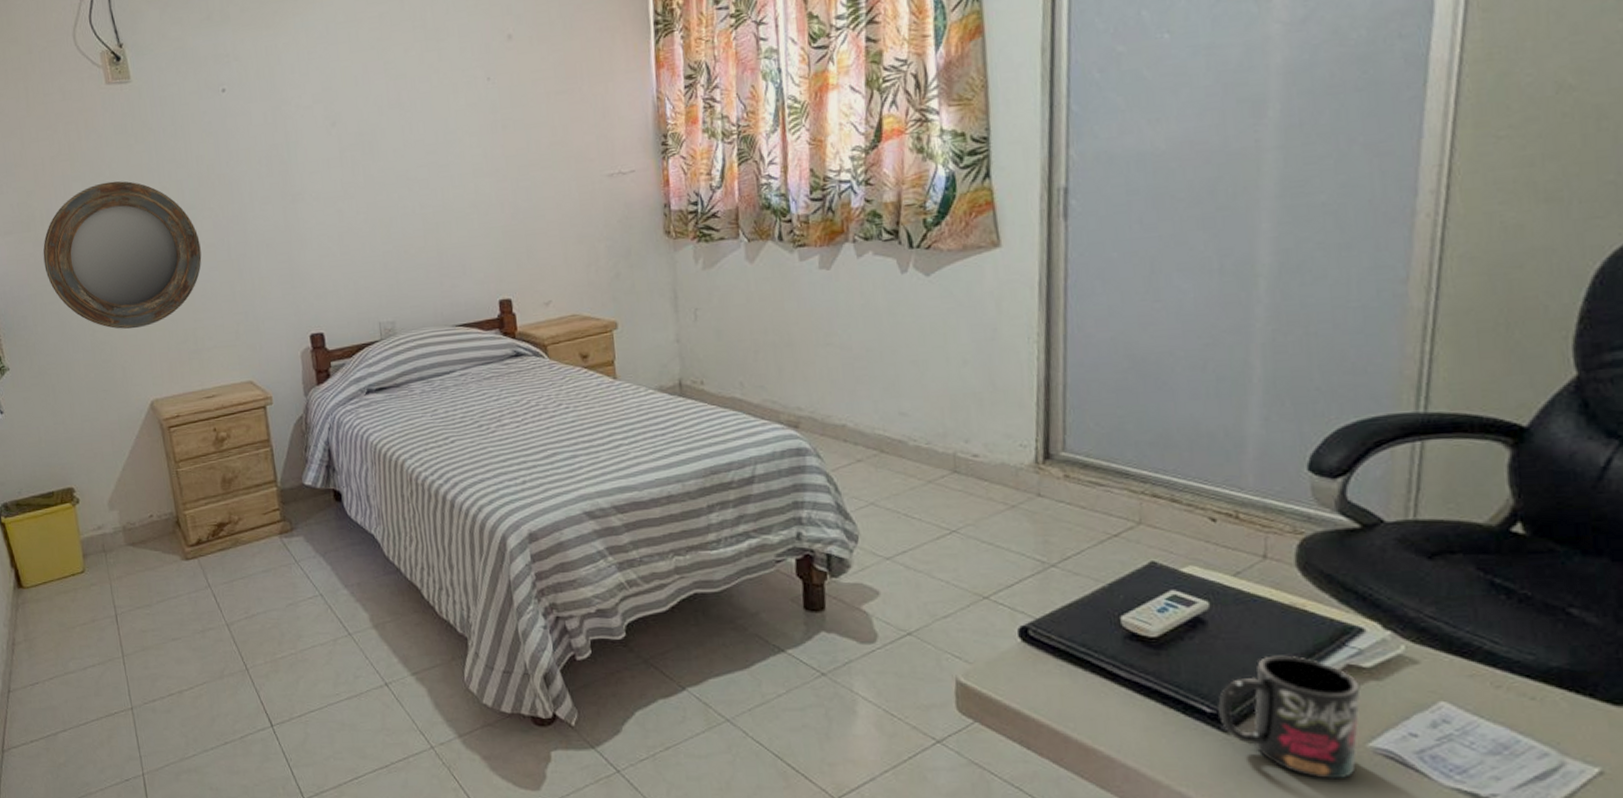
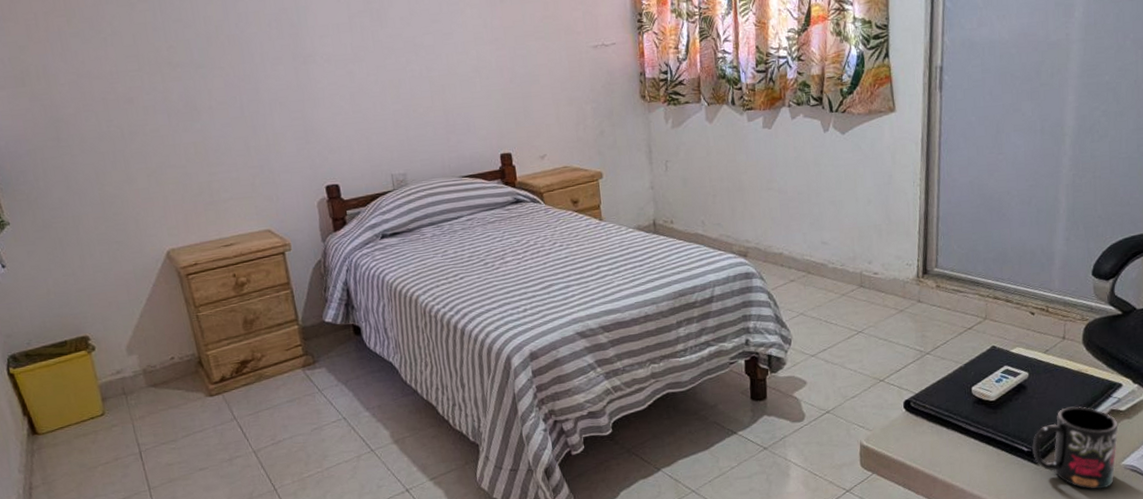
home mirror: present [43,181,202,330] -> none [40,38,214,183]

